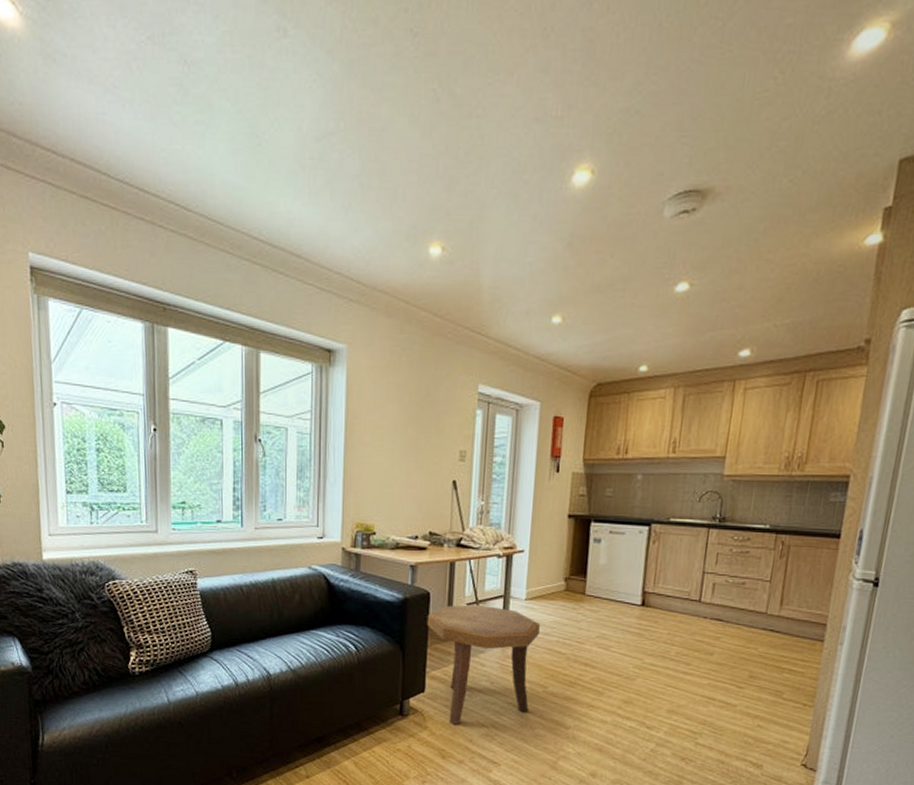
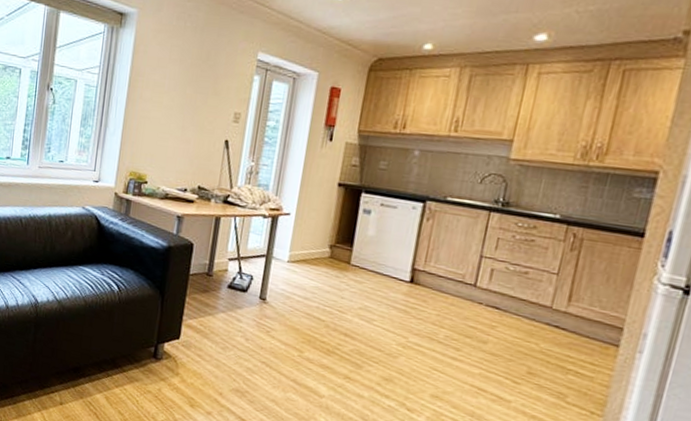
side table: present [427,604,540,726] -> none [187,258,301,377]

